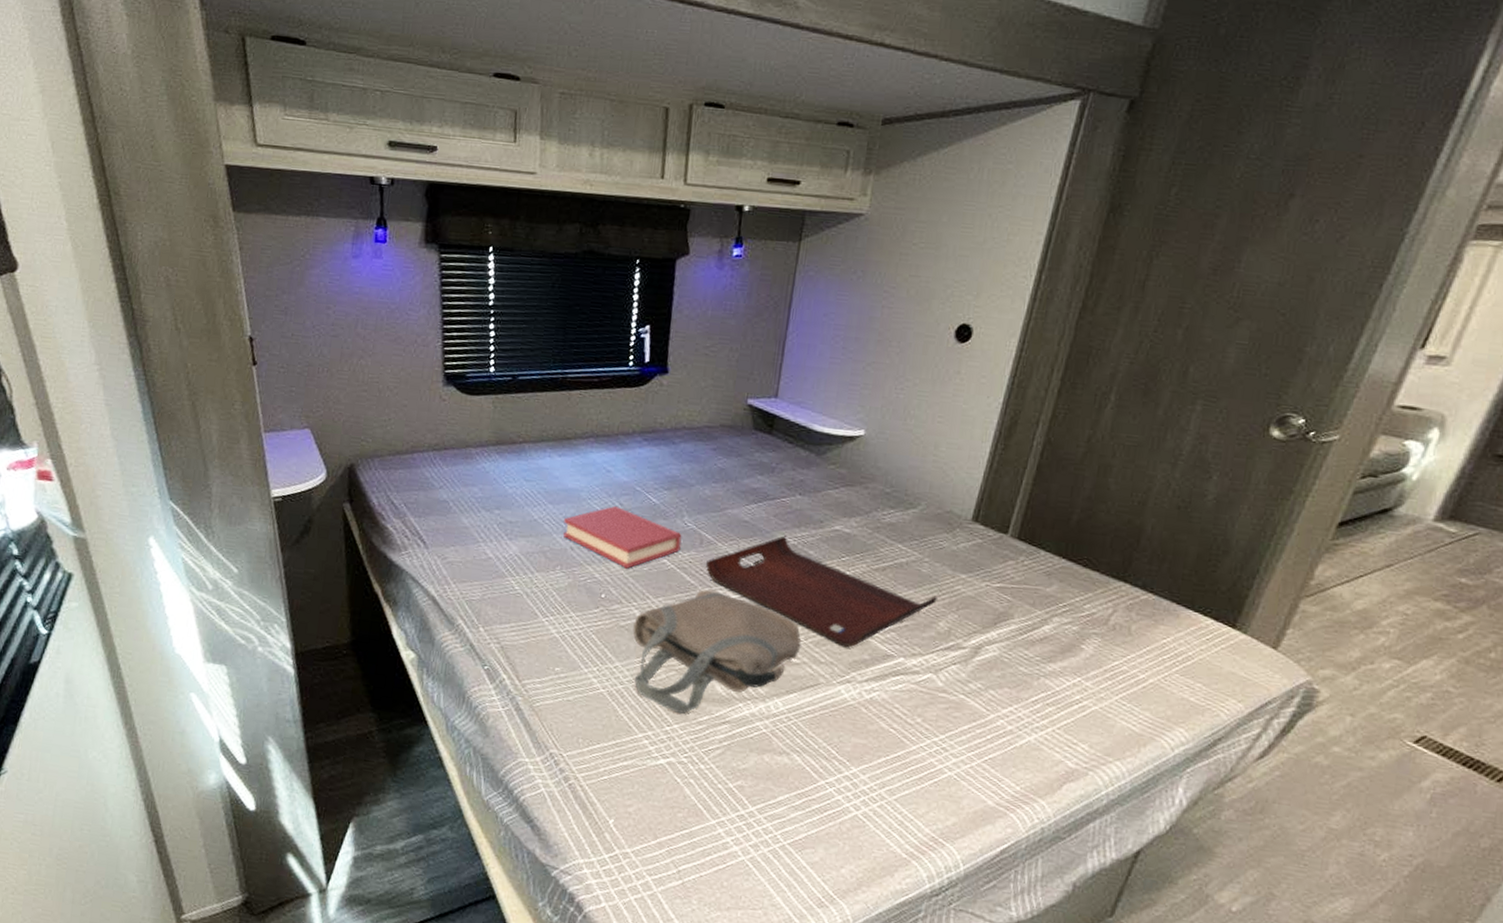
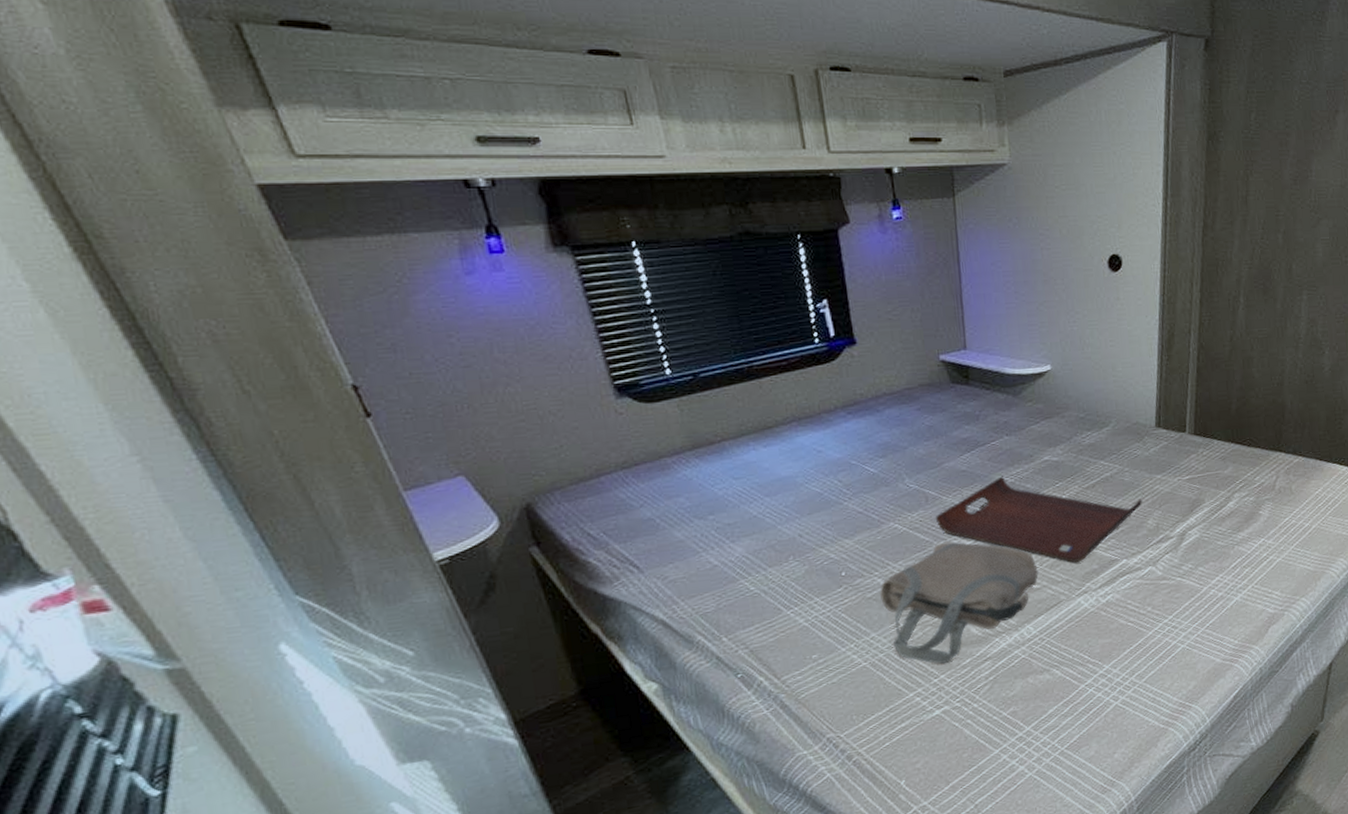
hardback book: present [563,505,682,569] -> none [785,483,908,542]

